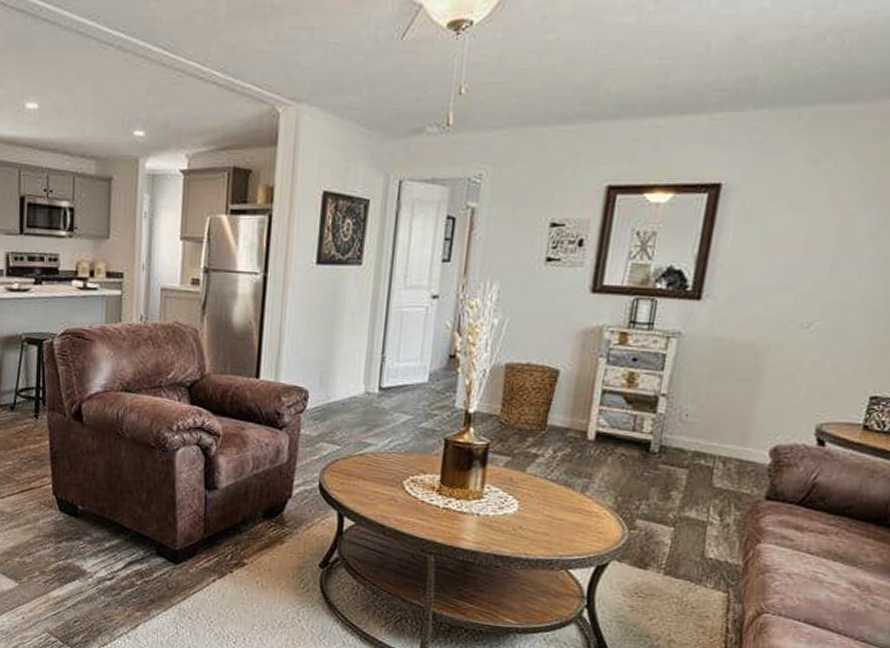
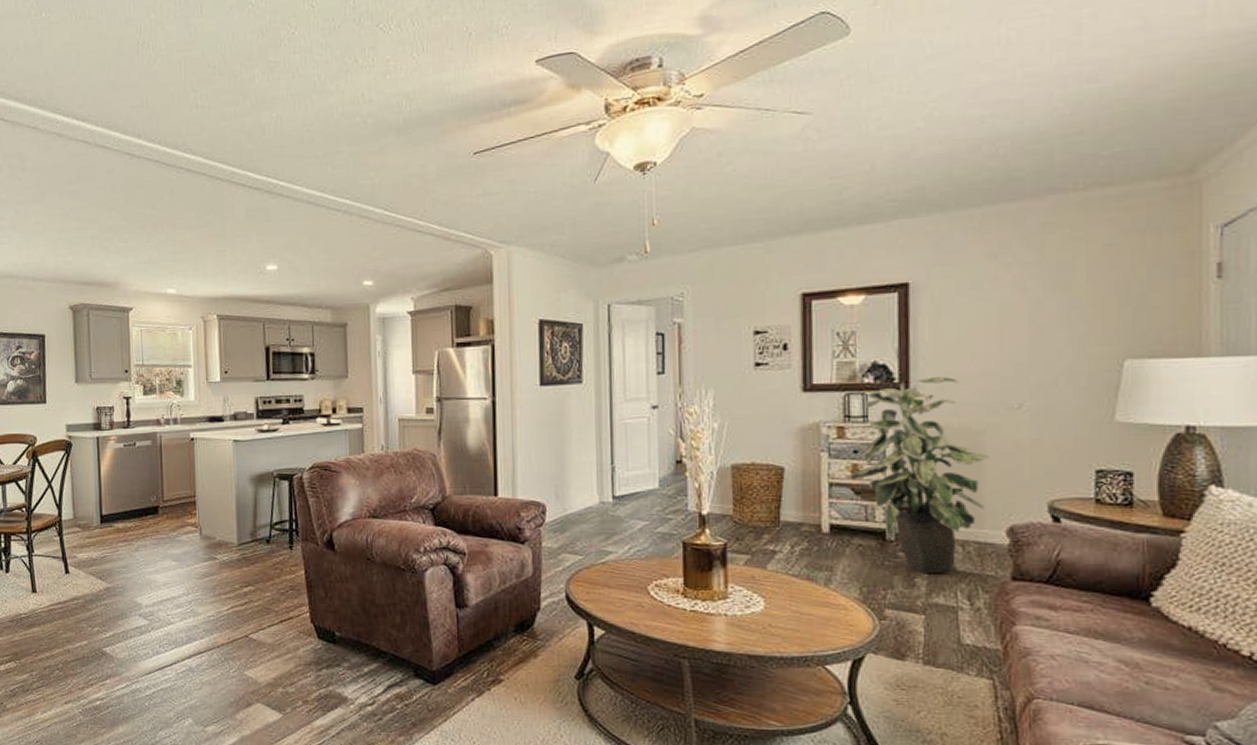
indoor plant: none [624,286,768,489] -> present [849,376,989,574]

